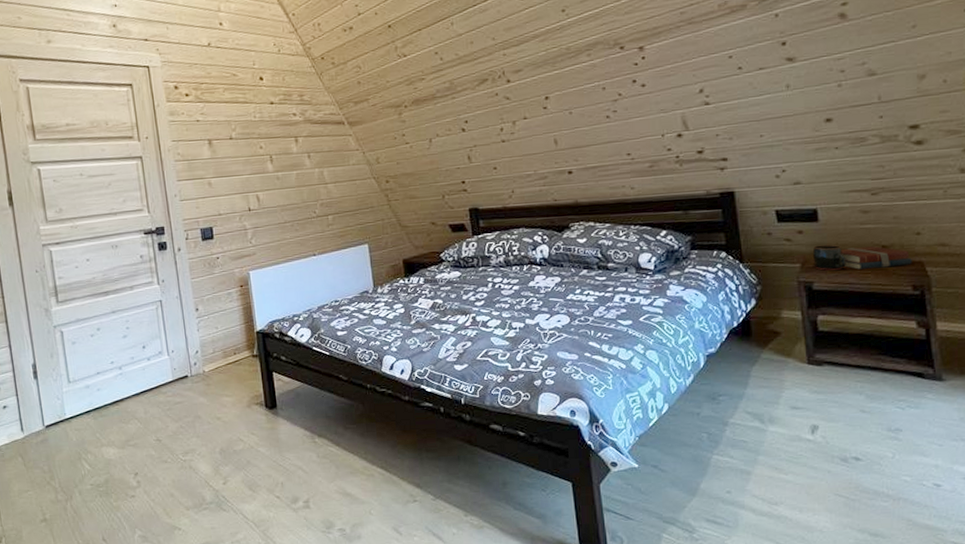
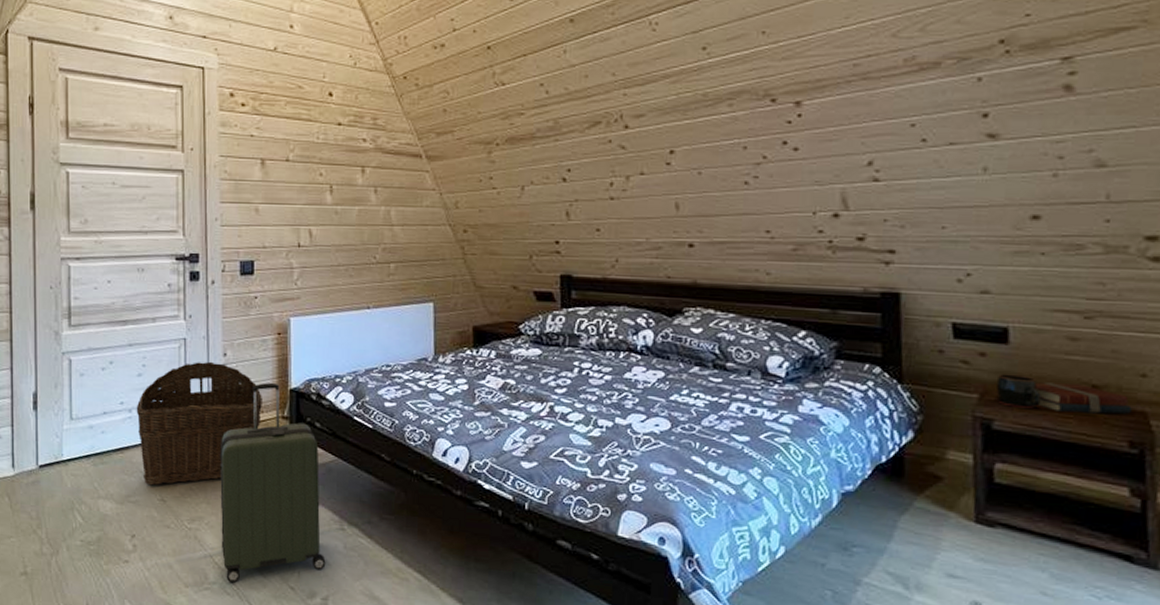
wicker basket: none [125,317,235,429] -> present [136,361,262,486]
suitcase: none [202,328,304,501] -> present [219,383,326,584]

